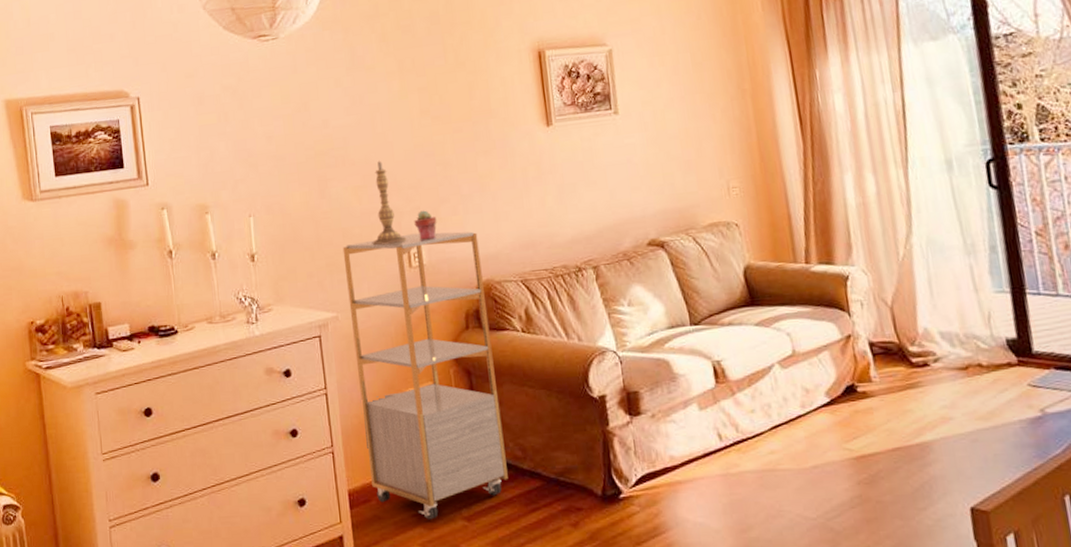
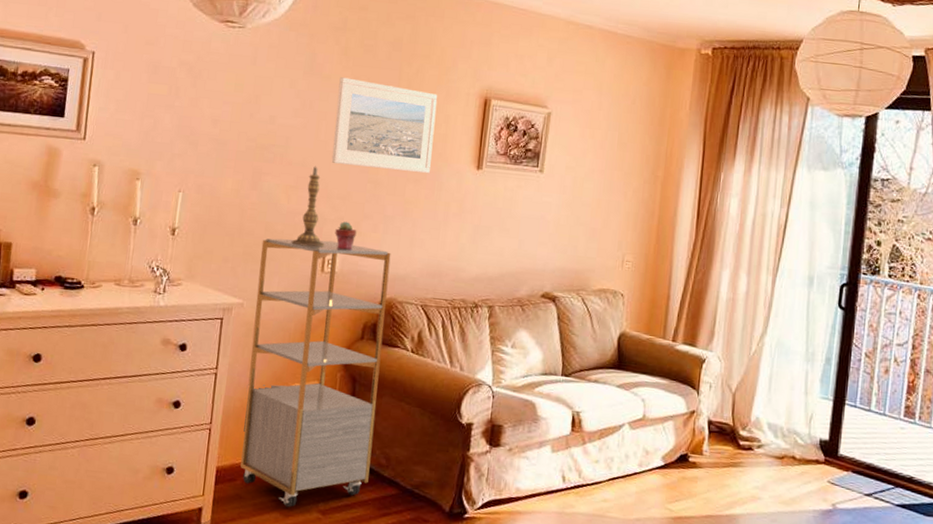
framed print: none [383,58,498,153] -> present [331,77,438,174]

